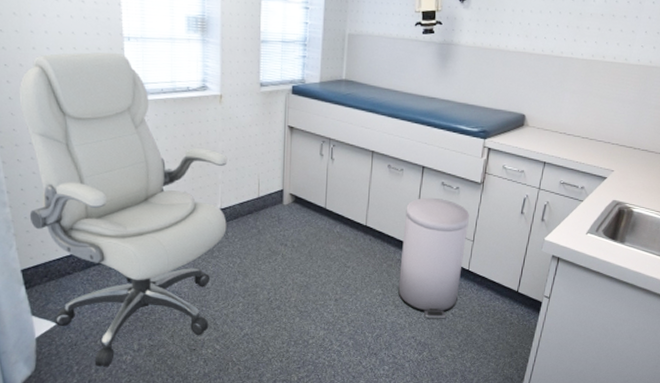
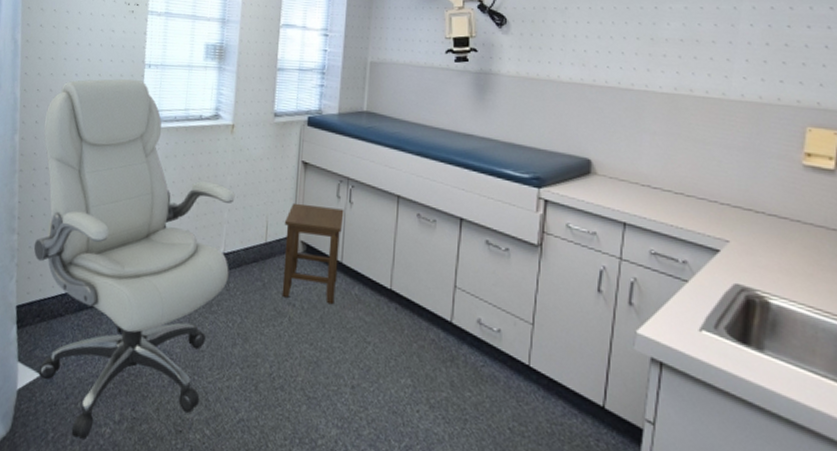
stool: none [274,162,327,242] -> present [281,202,344,305]
pedal bin: present [397,197,469,319] -> none [432,258,525,436]

